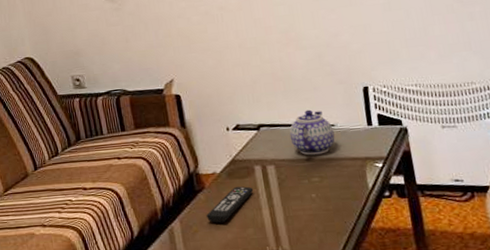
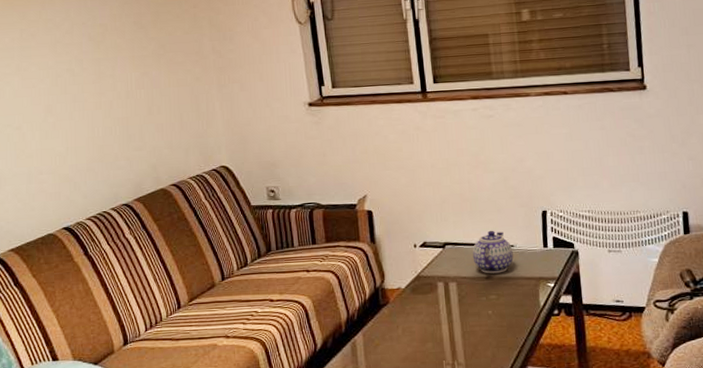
remote control: present [207,186,254,223] -> none [389,302,435,337]

